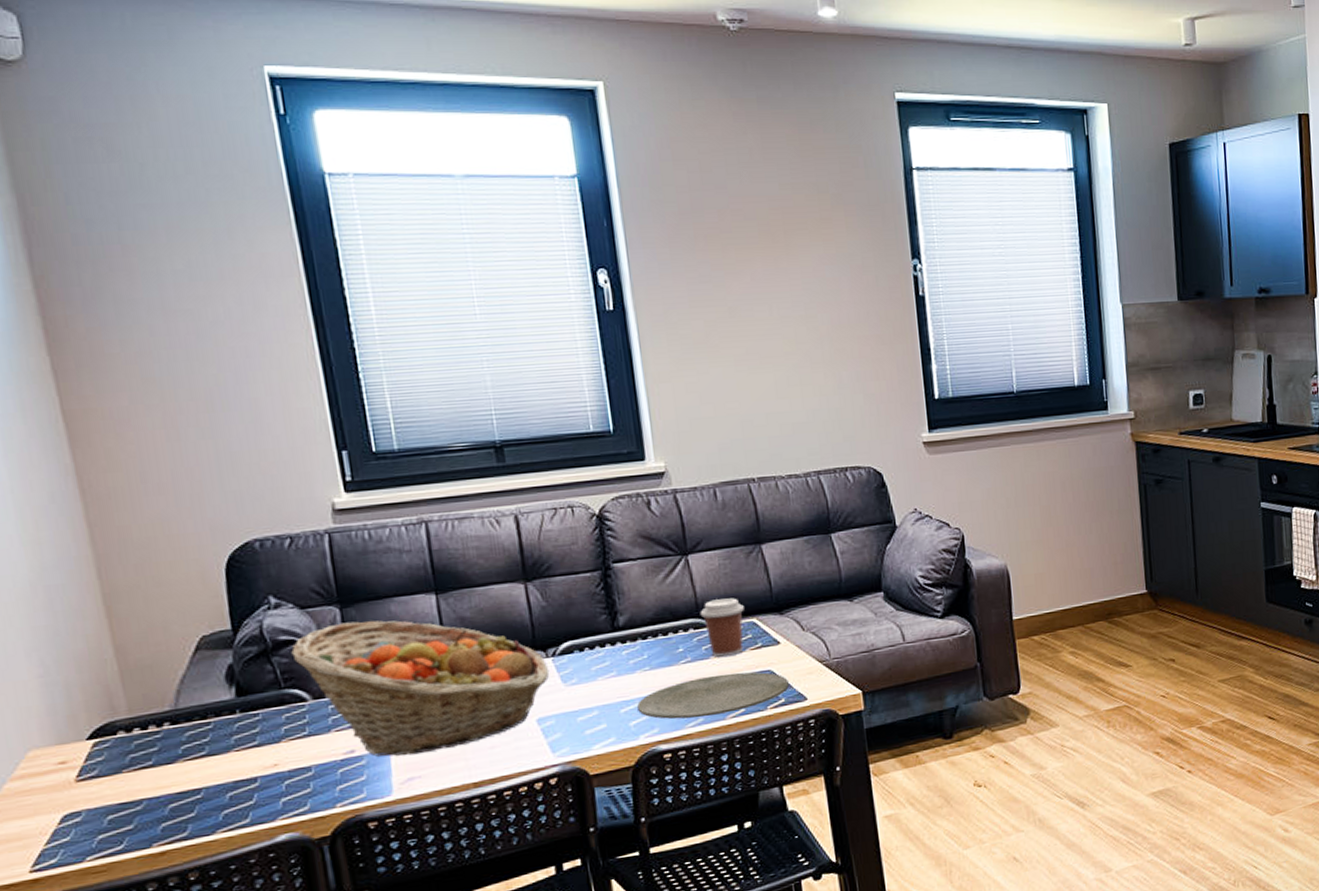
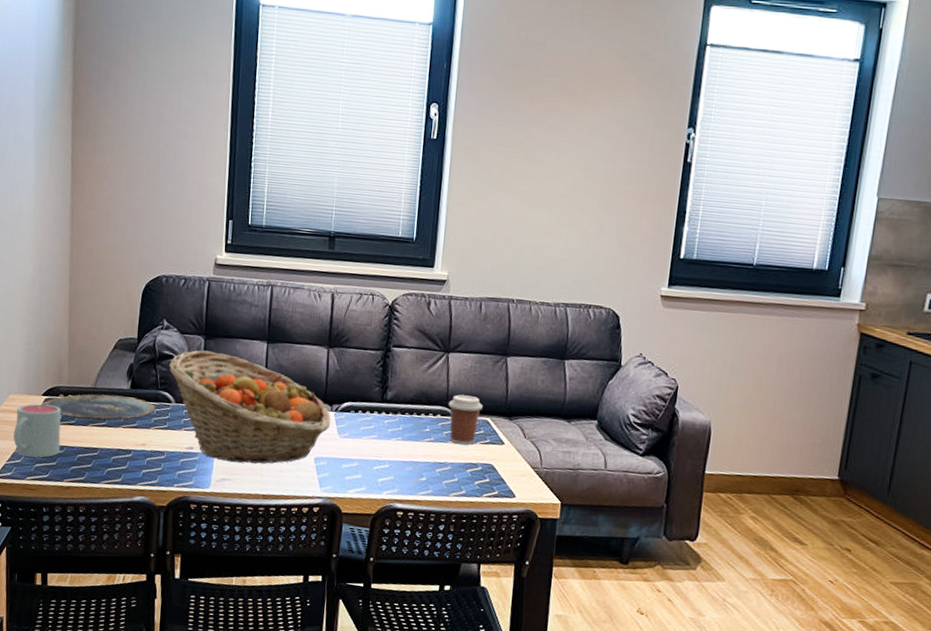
mug: none [45,748,137,831] -> present [13,404,61,458]
plate: none [95,707,284,759] -> present [45,394,156,421]
plate: present [637,672,789,720] -> none [386,456,504,492]

